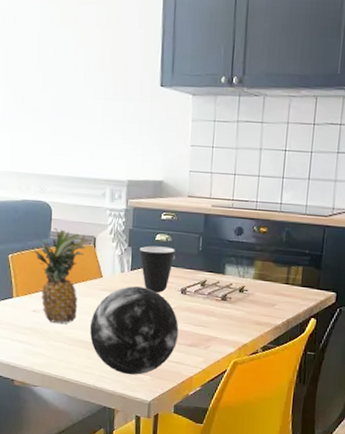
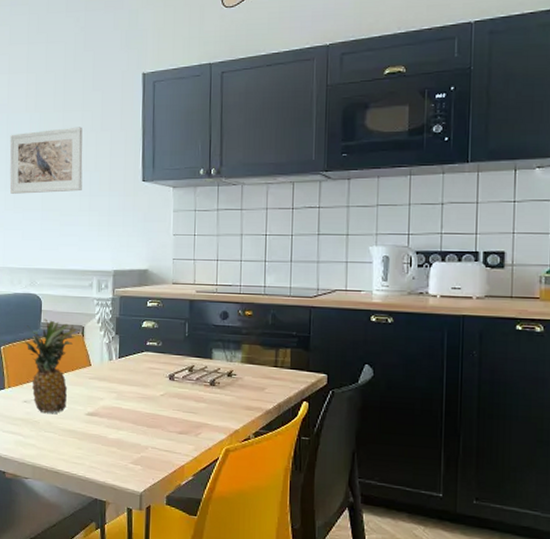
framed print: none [17,21,98,94] -> present [10,127,83,194]
decorative orb: present [90,286,179,375] -> none [80,374,168,465]
mug: present [139,246,175,293] -> none [126,333,162,380]

